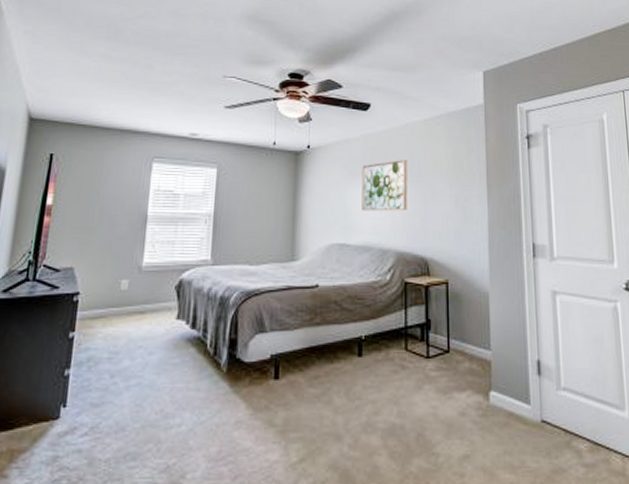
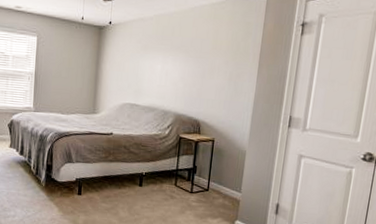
wall art: present [361,160,407,211] -> none [150,38,192,81]

